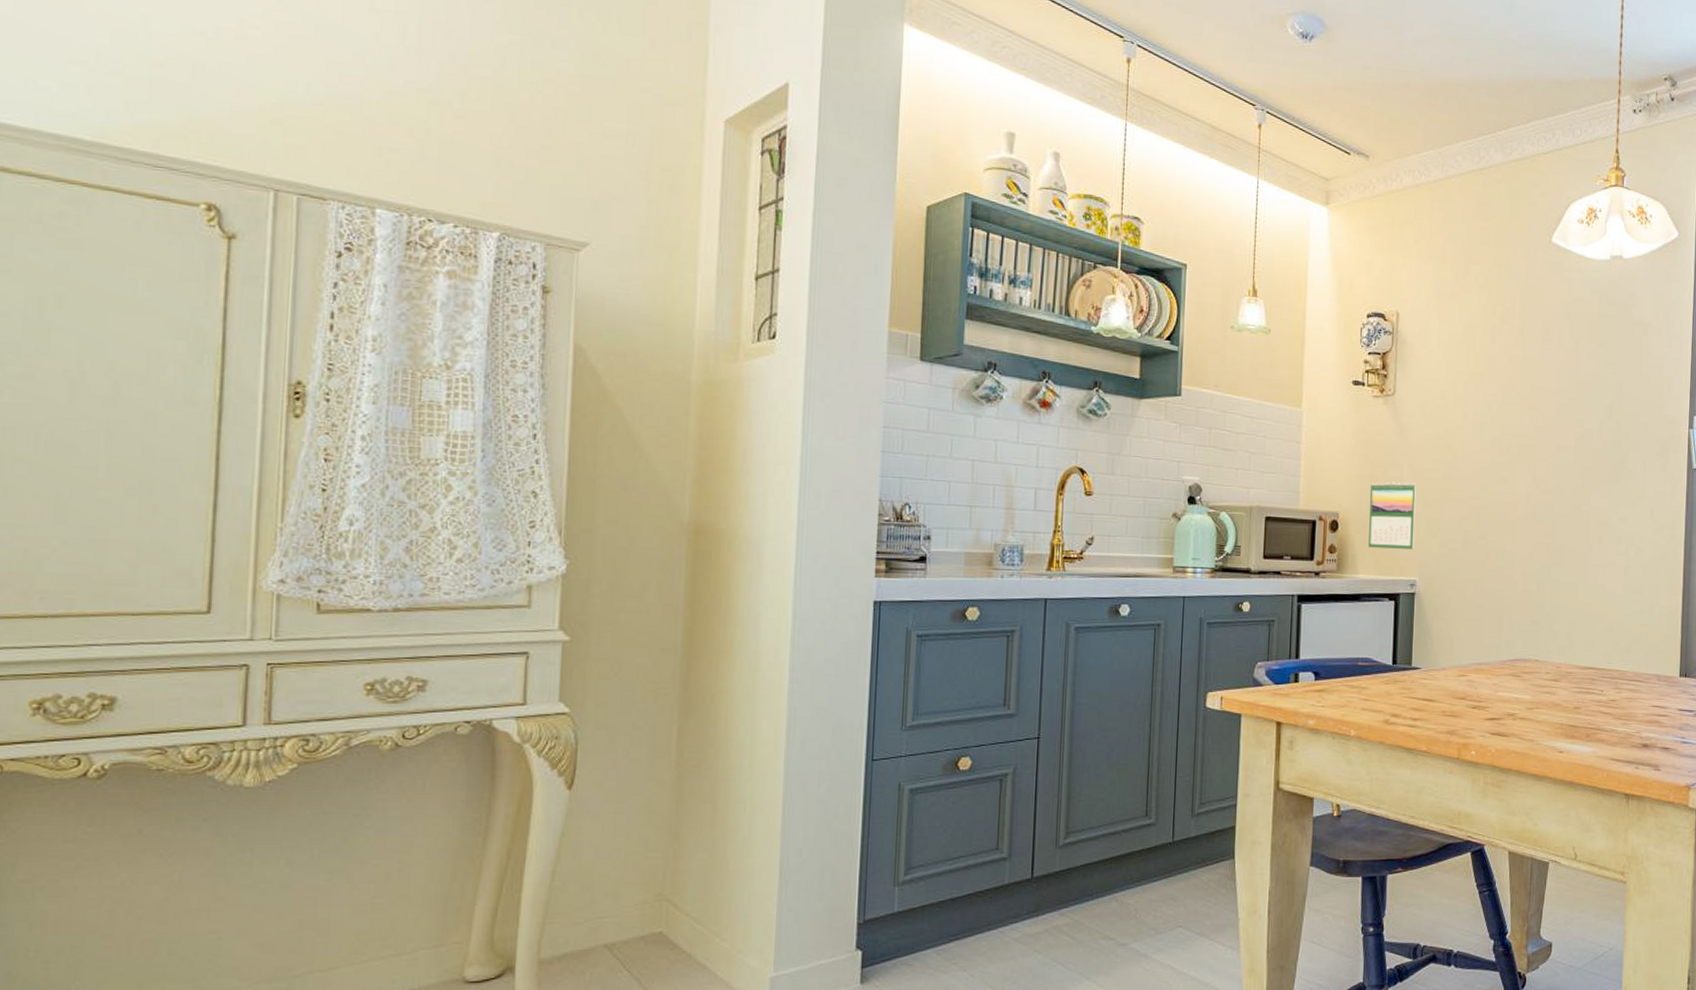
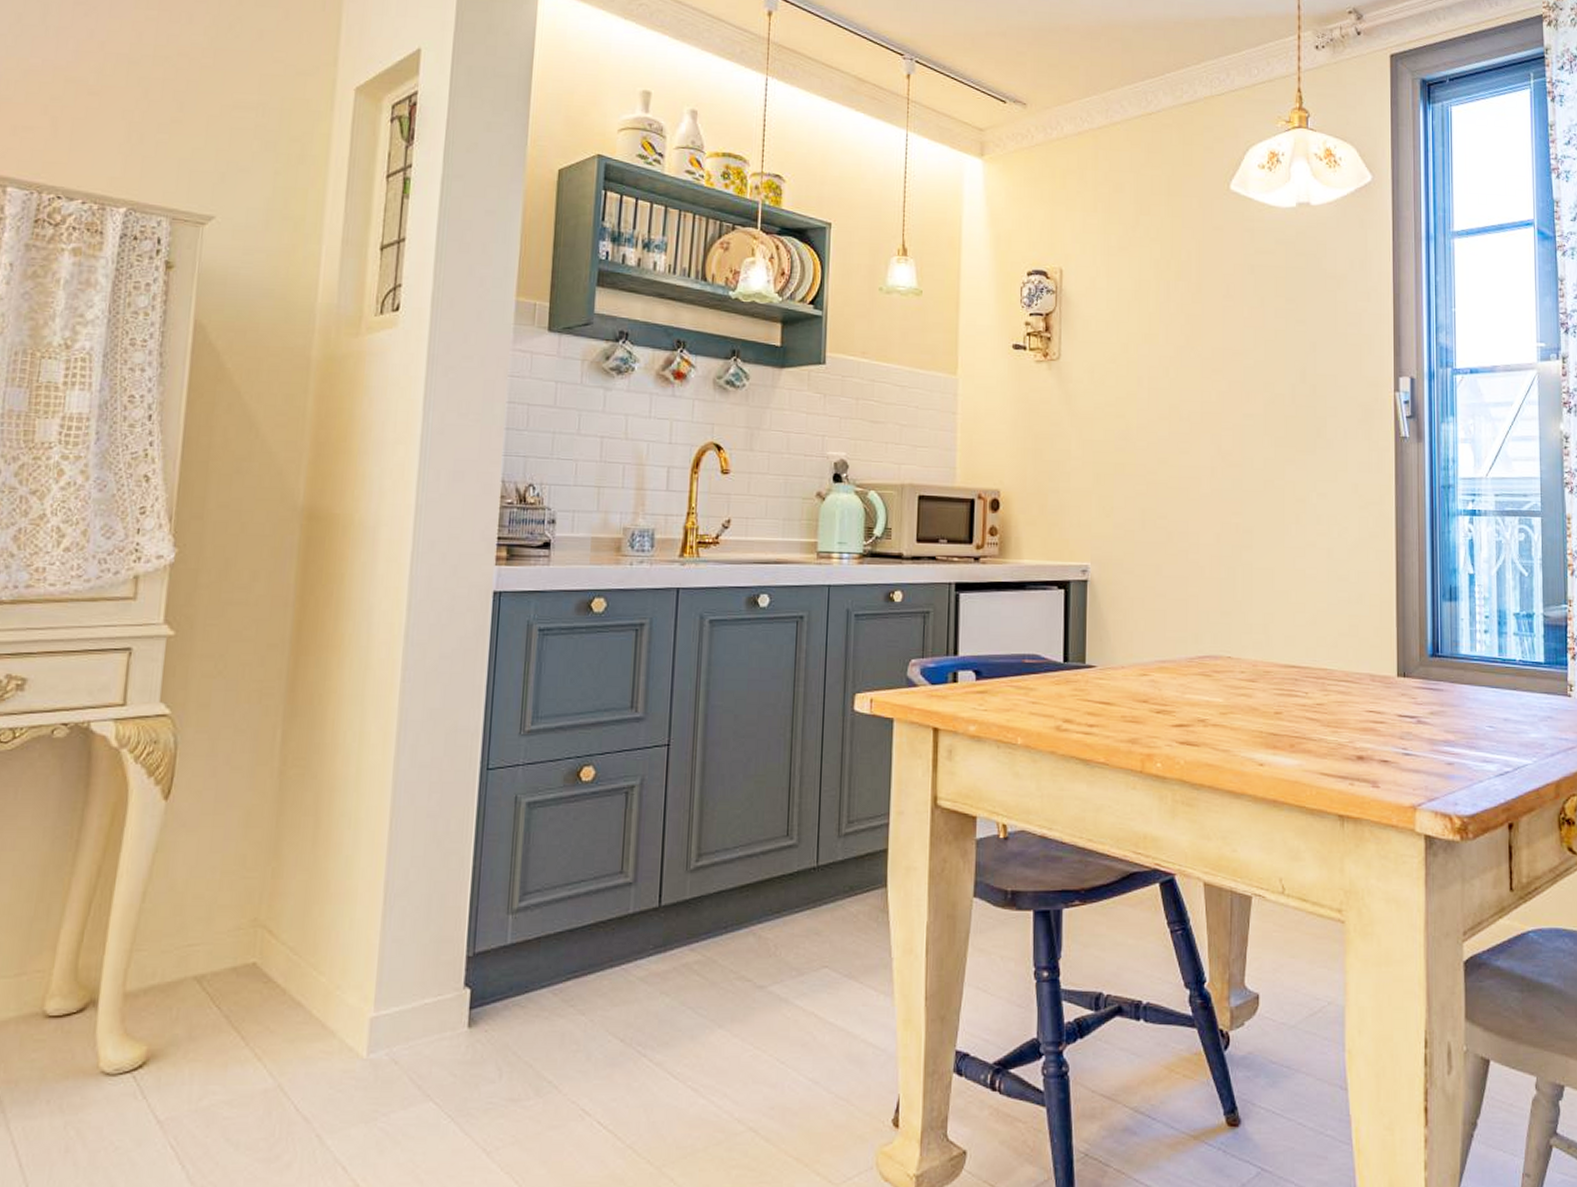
calendar: present [1368,481,1416,549] -> none [1034,455,1086,531]

